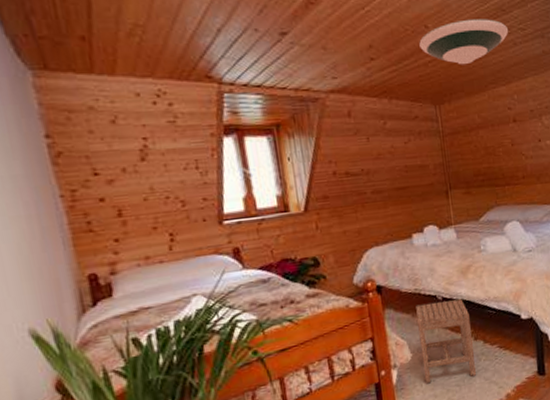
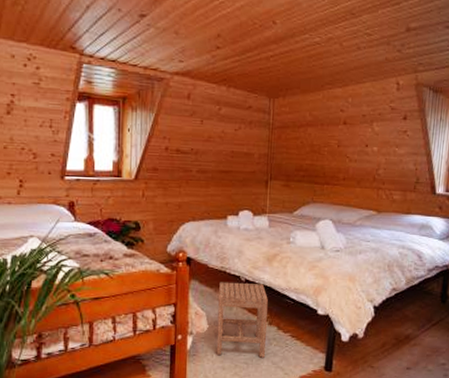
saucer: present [419,19,509,65] -> none [265,19,355,63]

